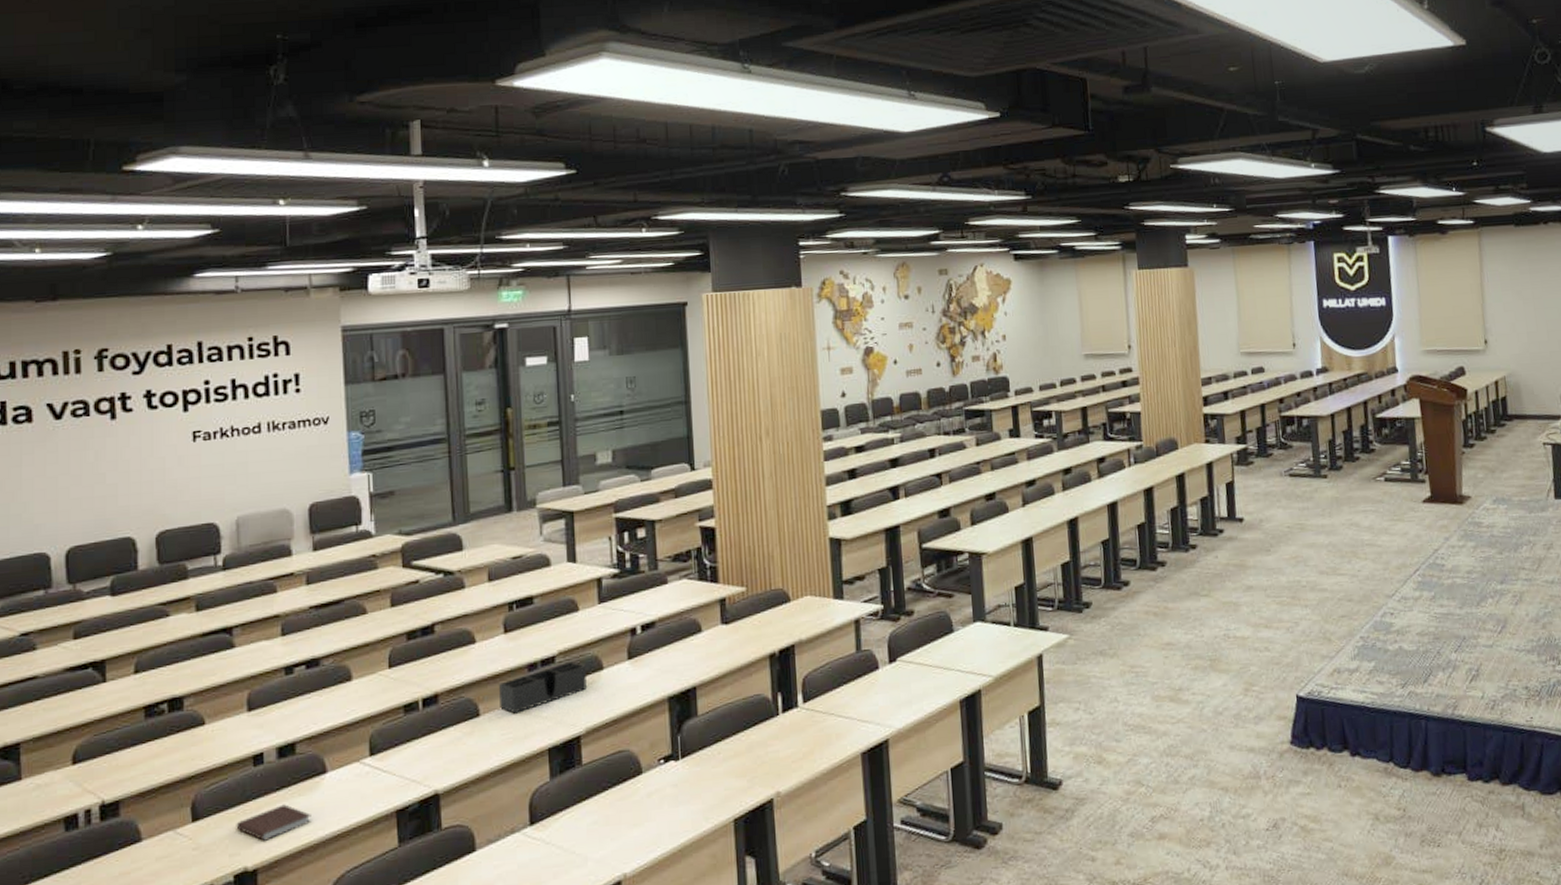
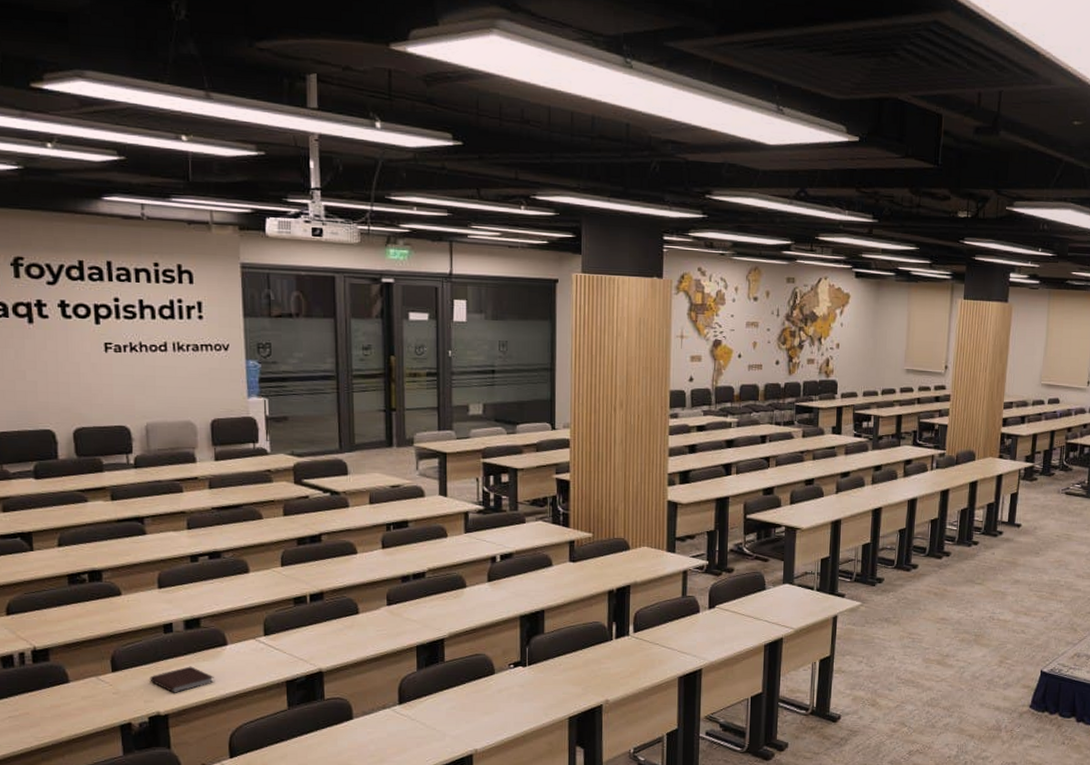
desk organizer: present [499,662,587,714] -> none [376,578,451,615]

